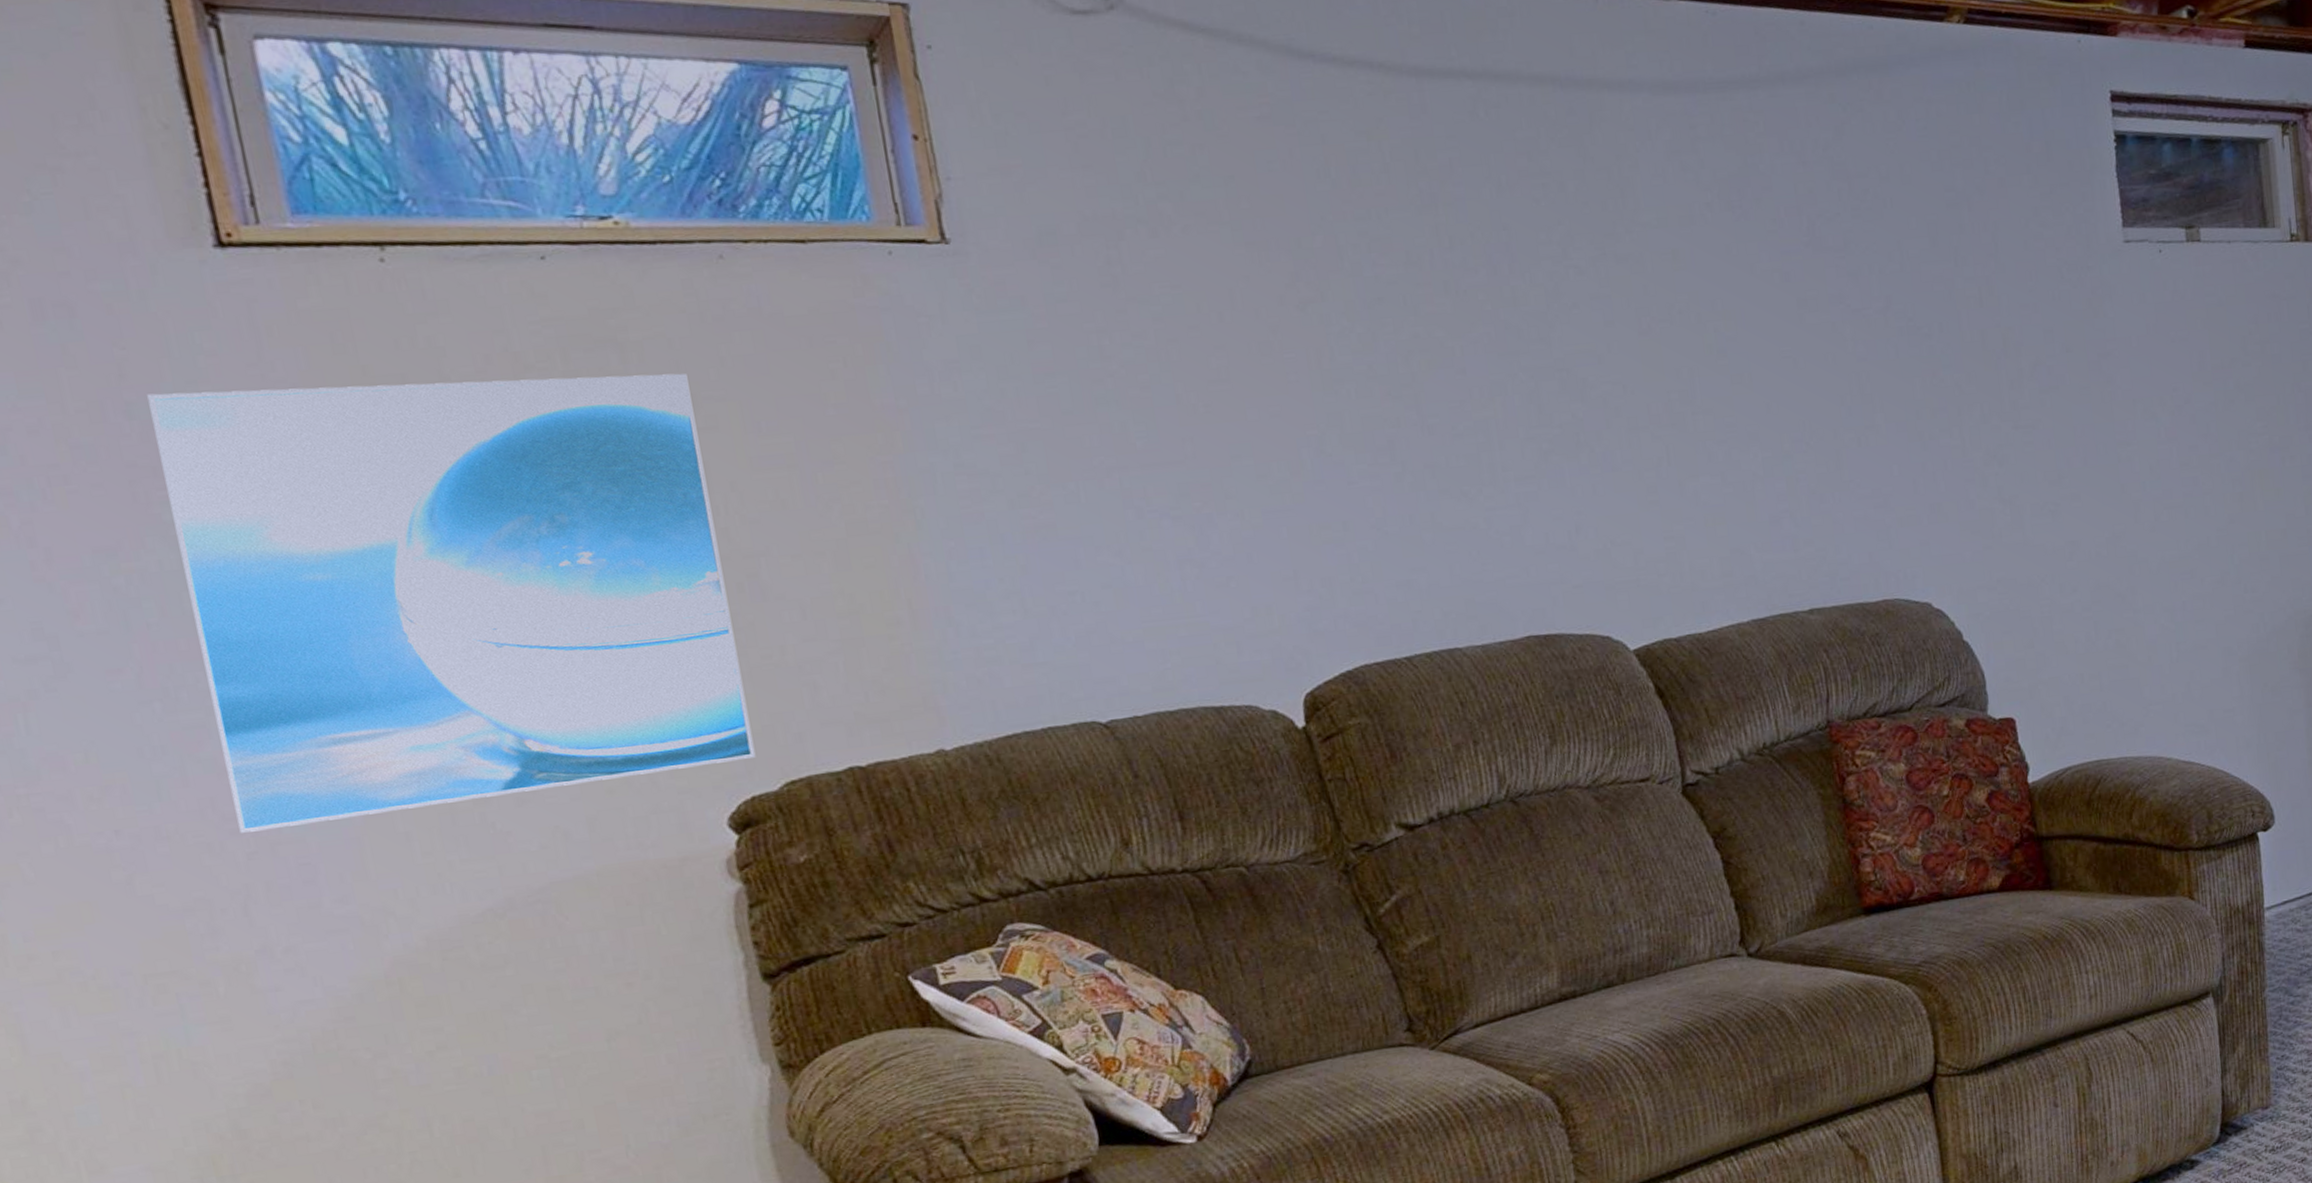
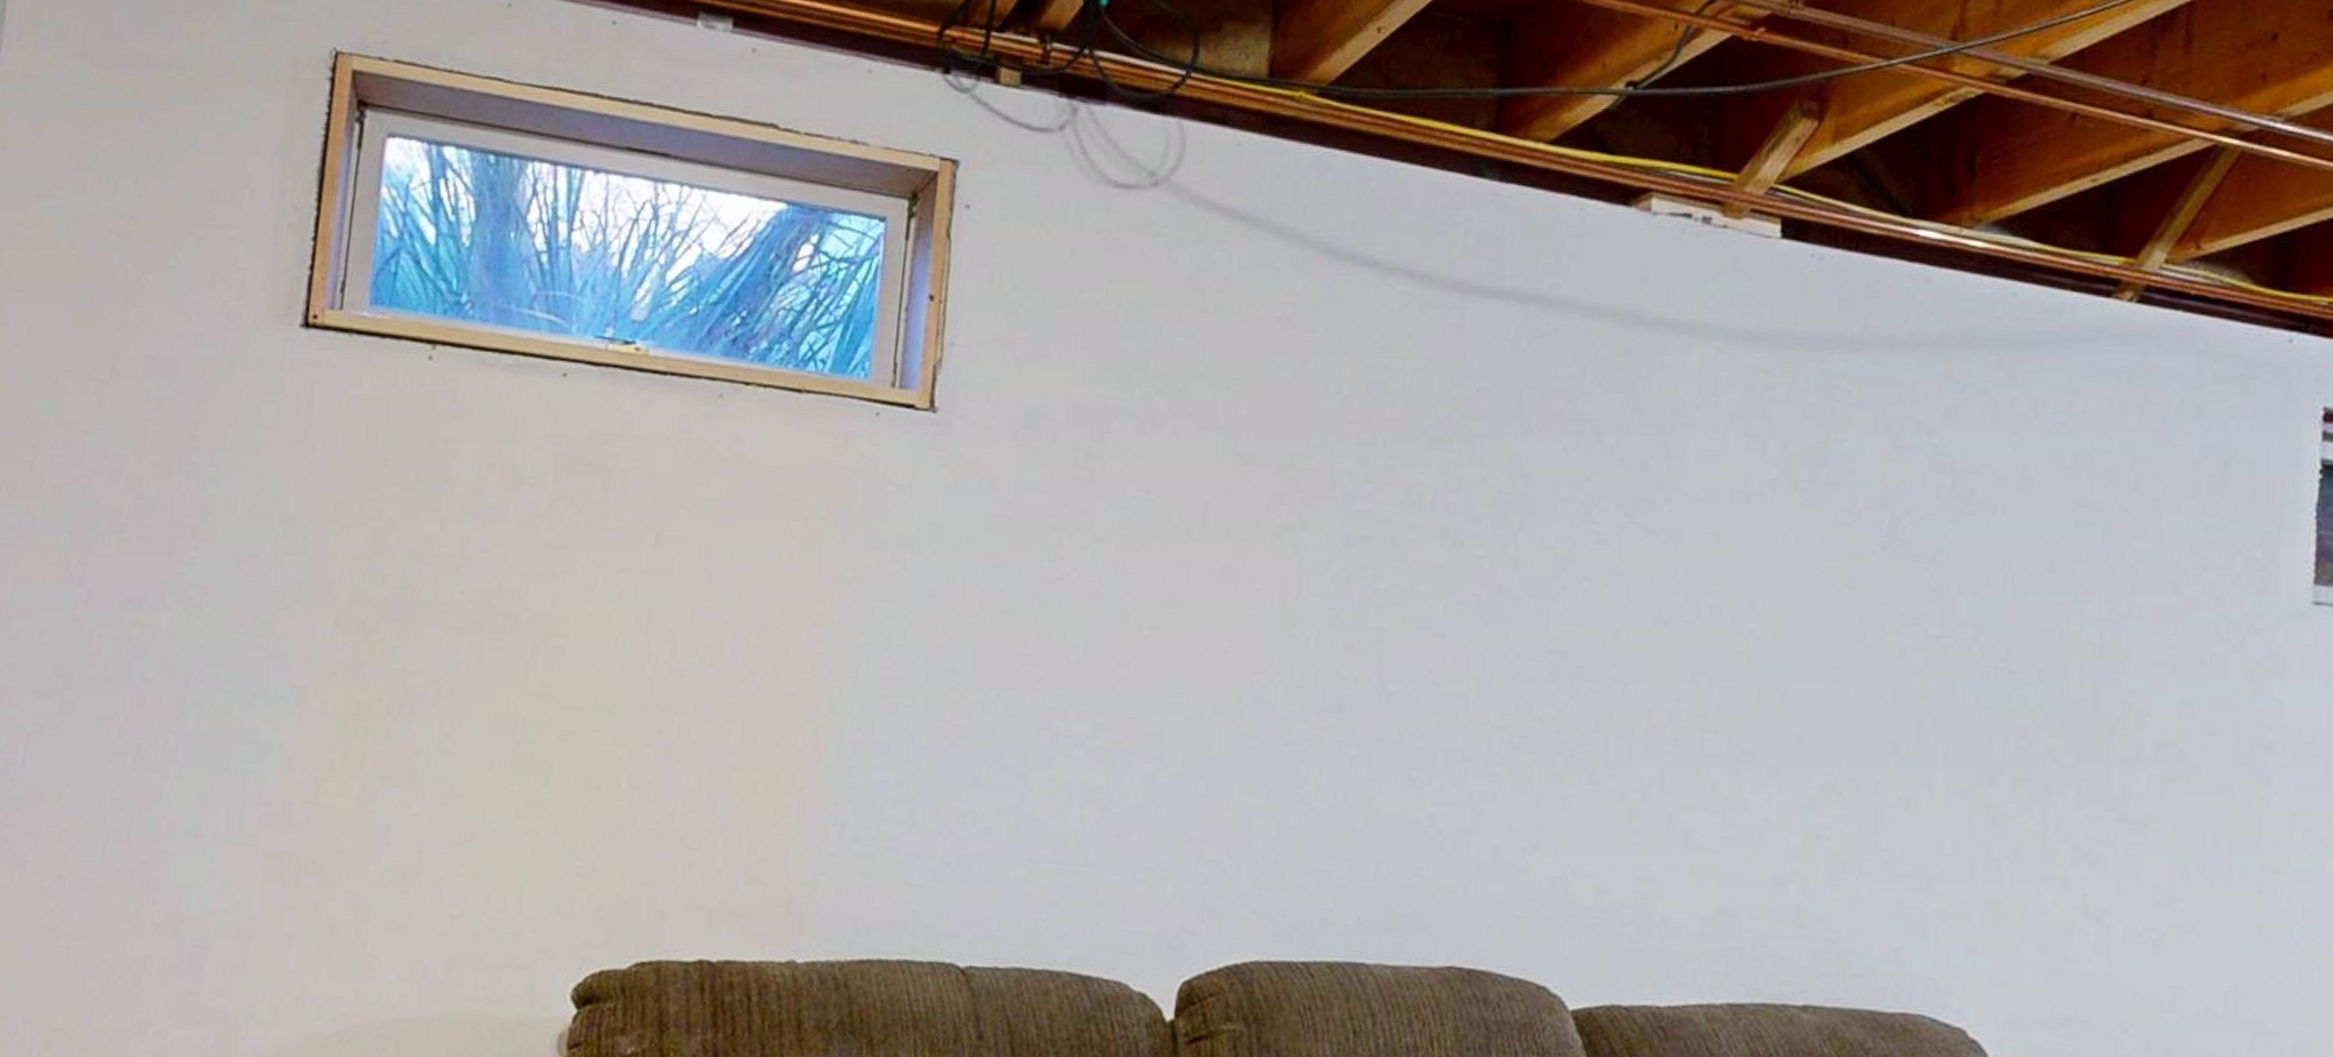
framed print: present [147,373,756,833] -> none [156,457,659,929]

